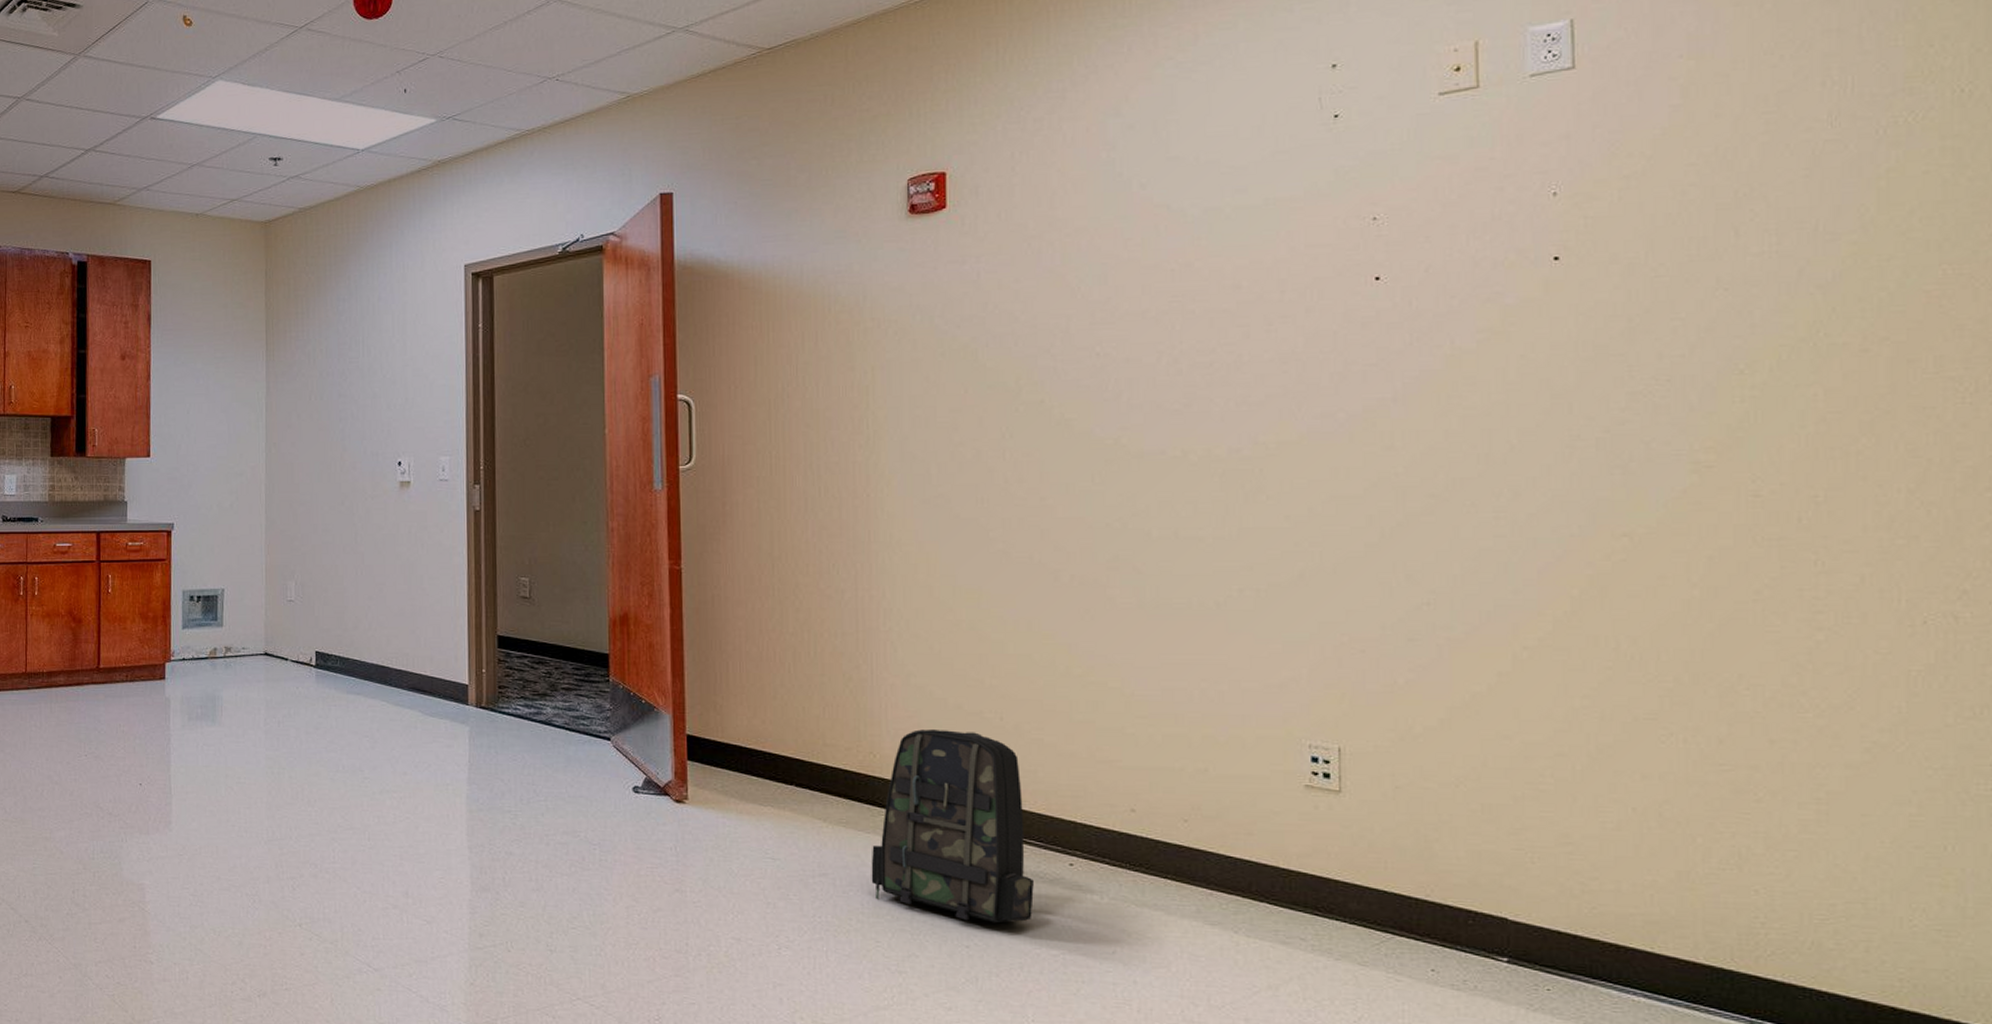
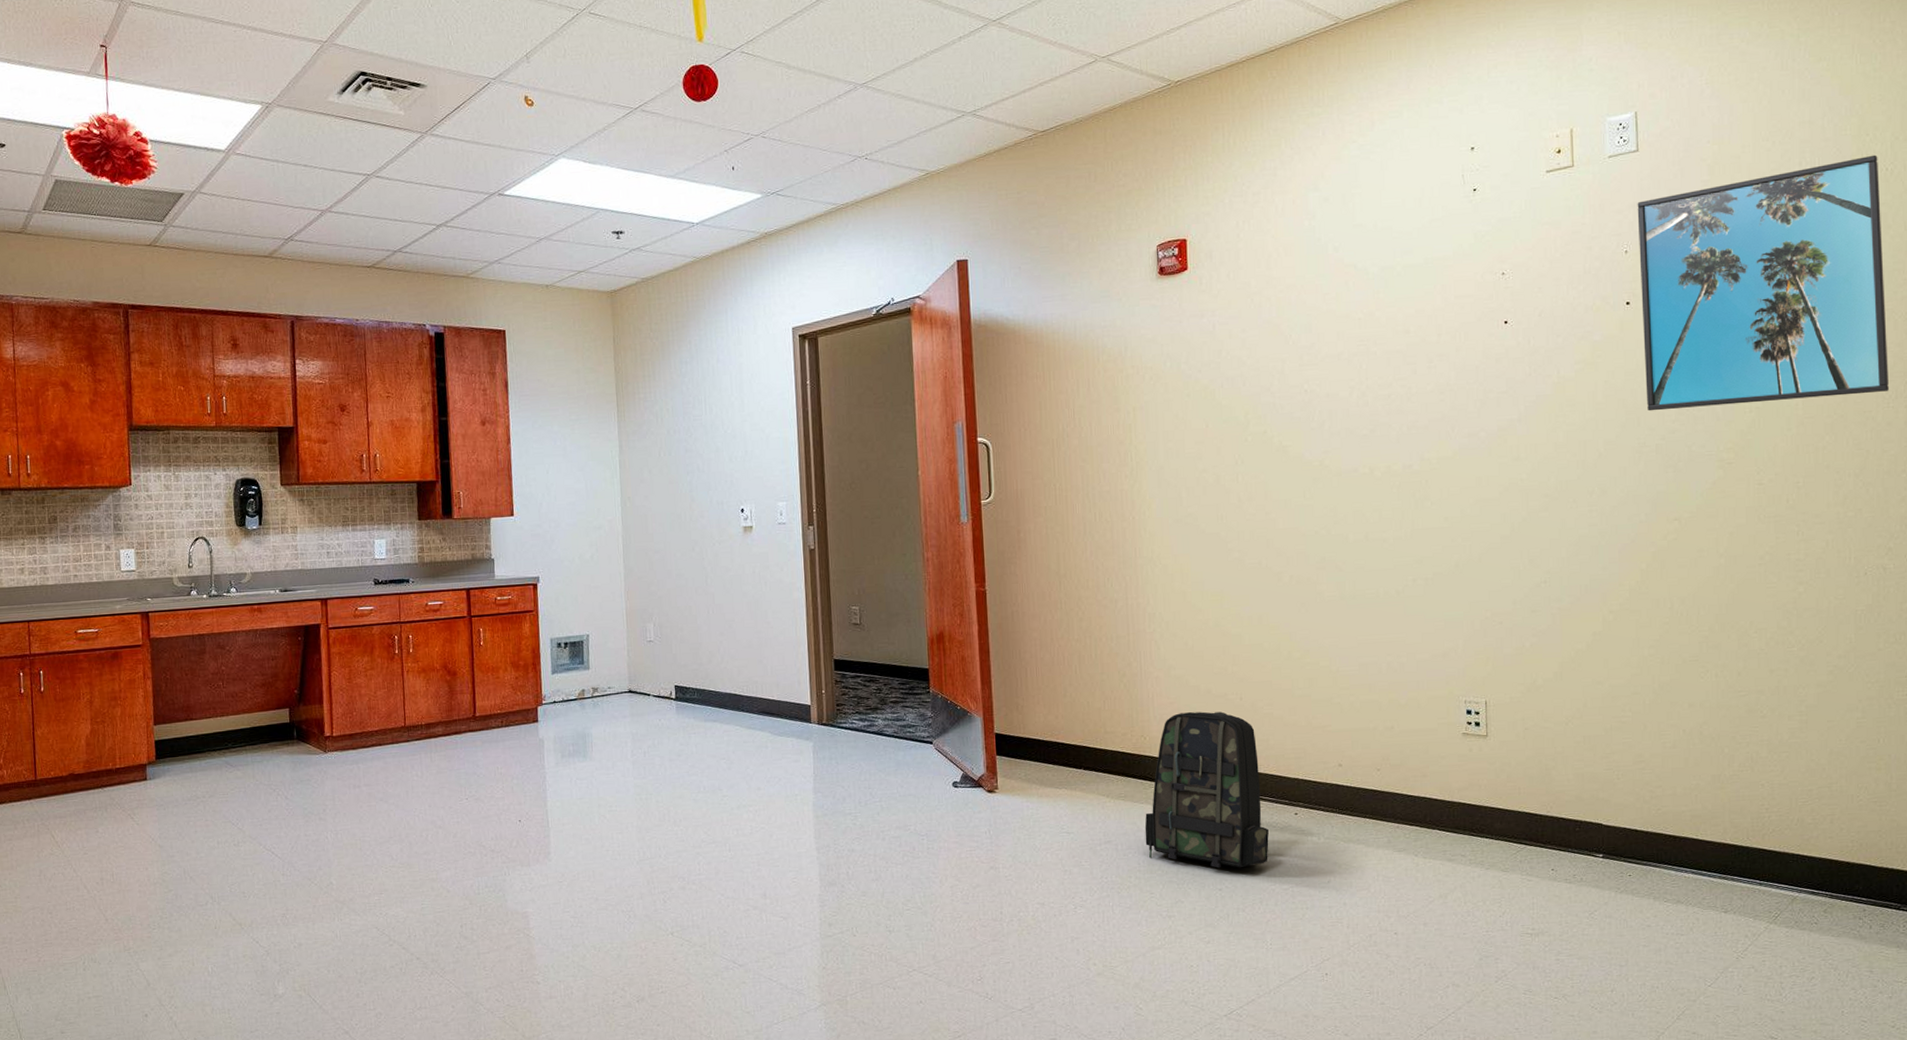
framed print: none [1572,71,1966,396] -> present [1637,155,1890,411]

